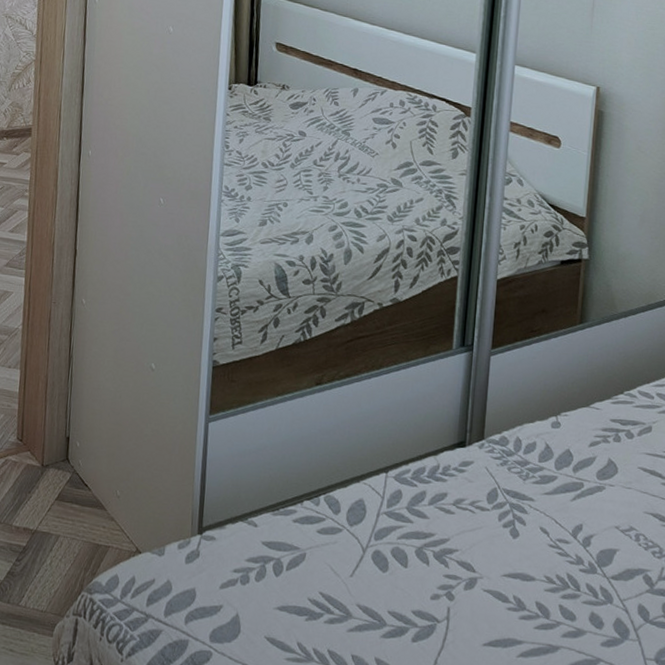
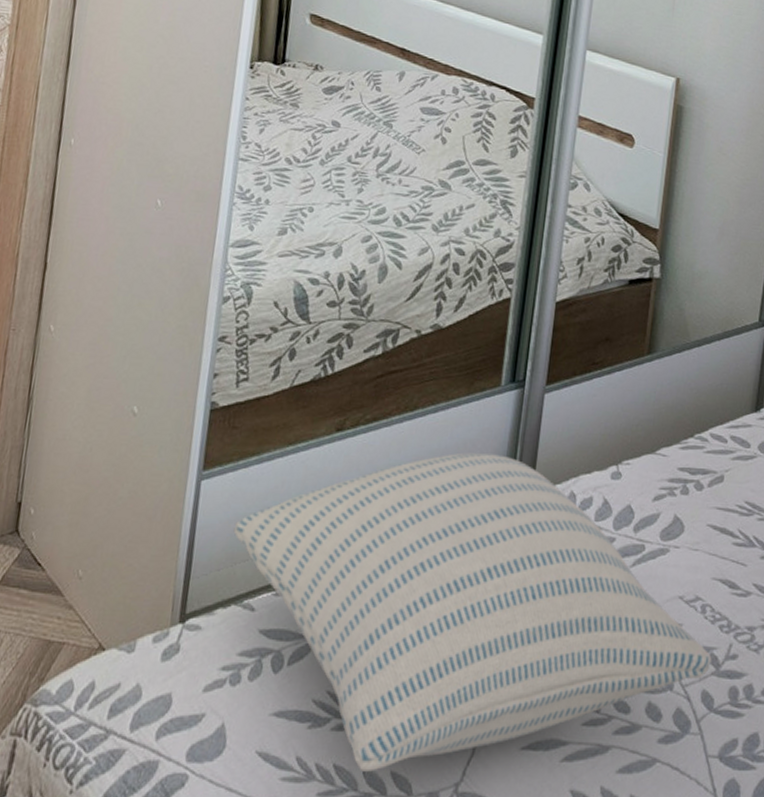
pillow: none [237,404,646,657] -> present [233,452,712,772]

